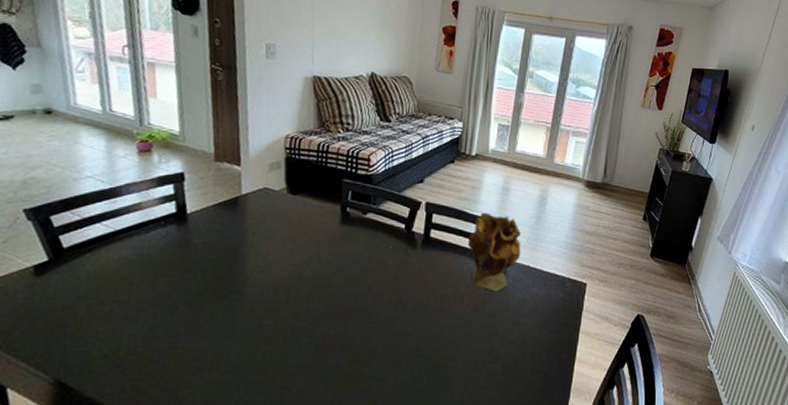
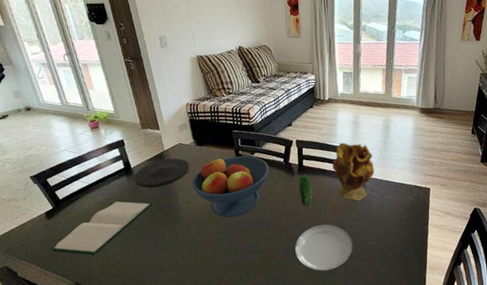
hardback book: none [29,259,208,337] -> present [52,200,153,255]
plate: none [187,207,273,245] -> present [134,158,189,188]
fruit bowl: none [271,213,384,298] -> present [192,156,269,218]
plate: none [400,249,480,386] -> present [295,174,353,272]

